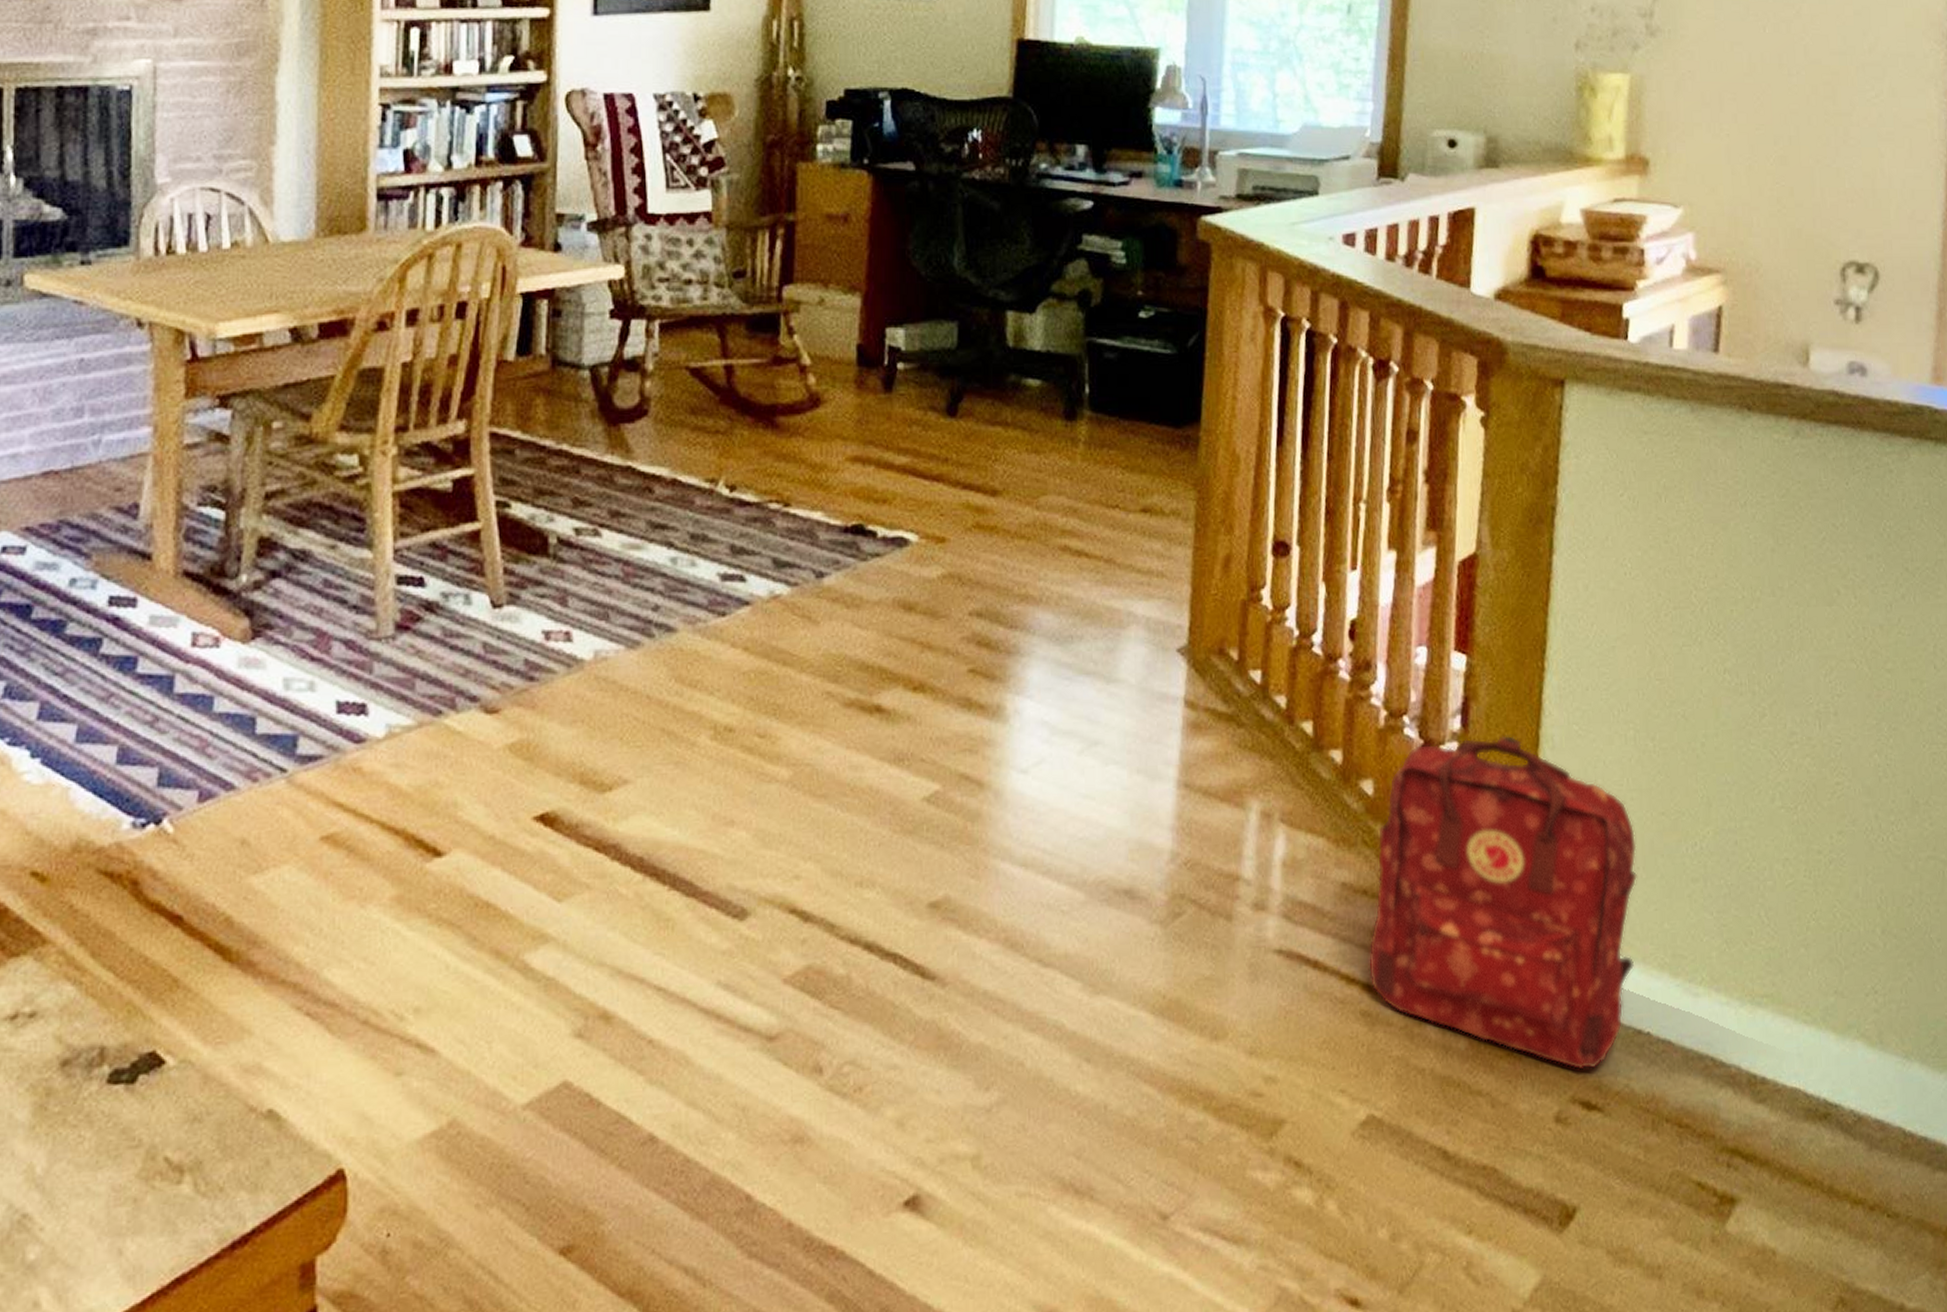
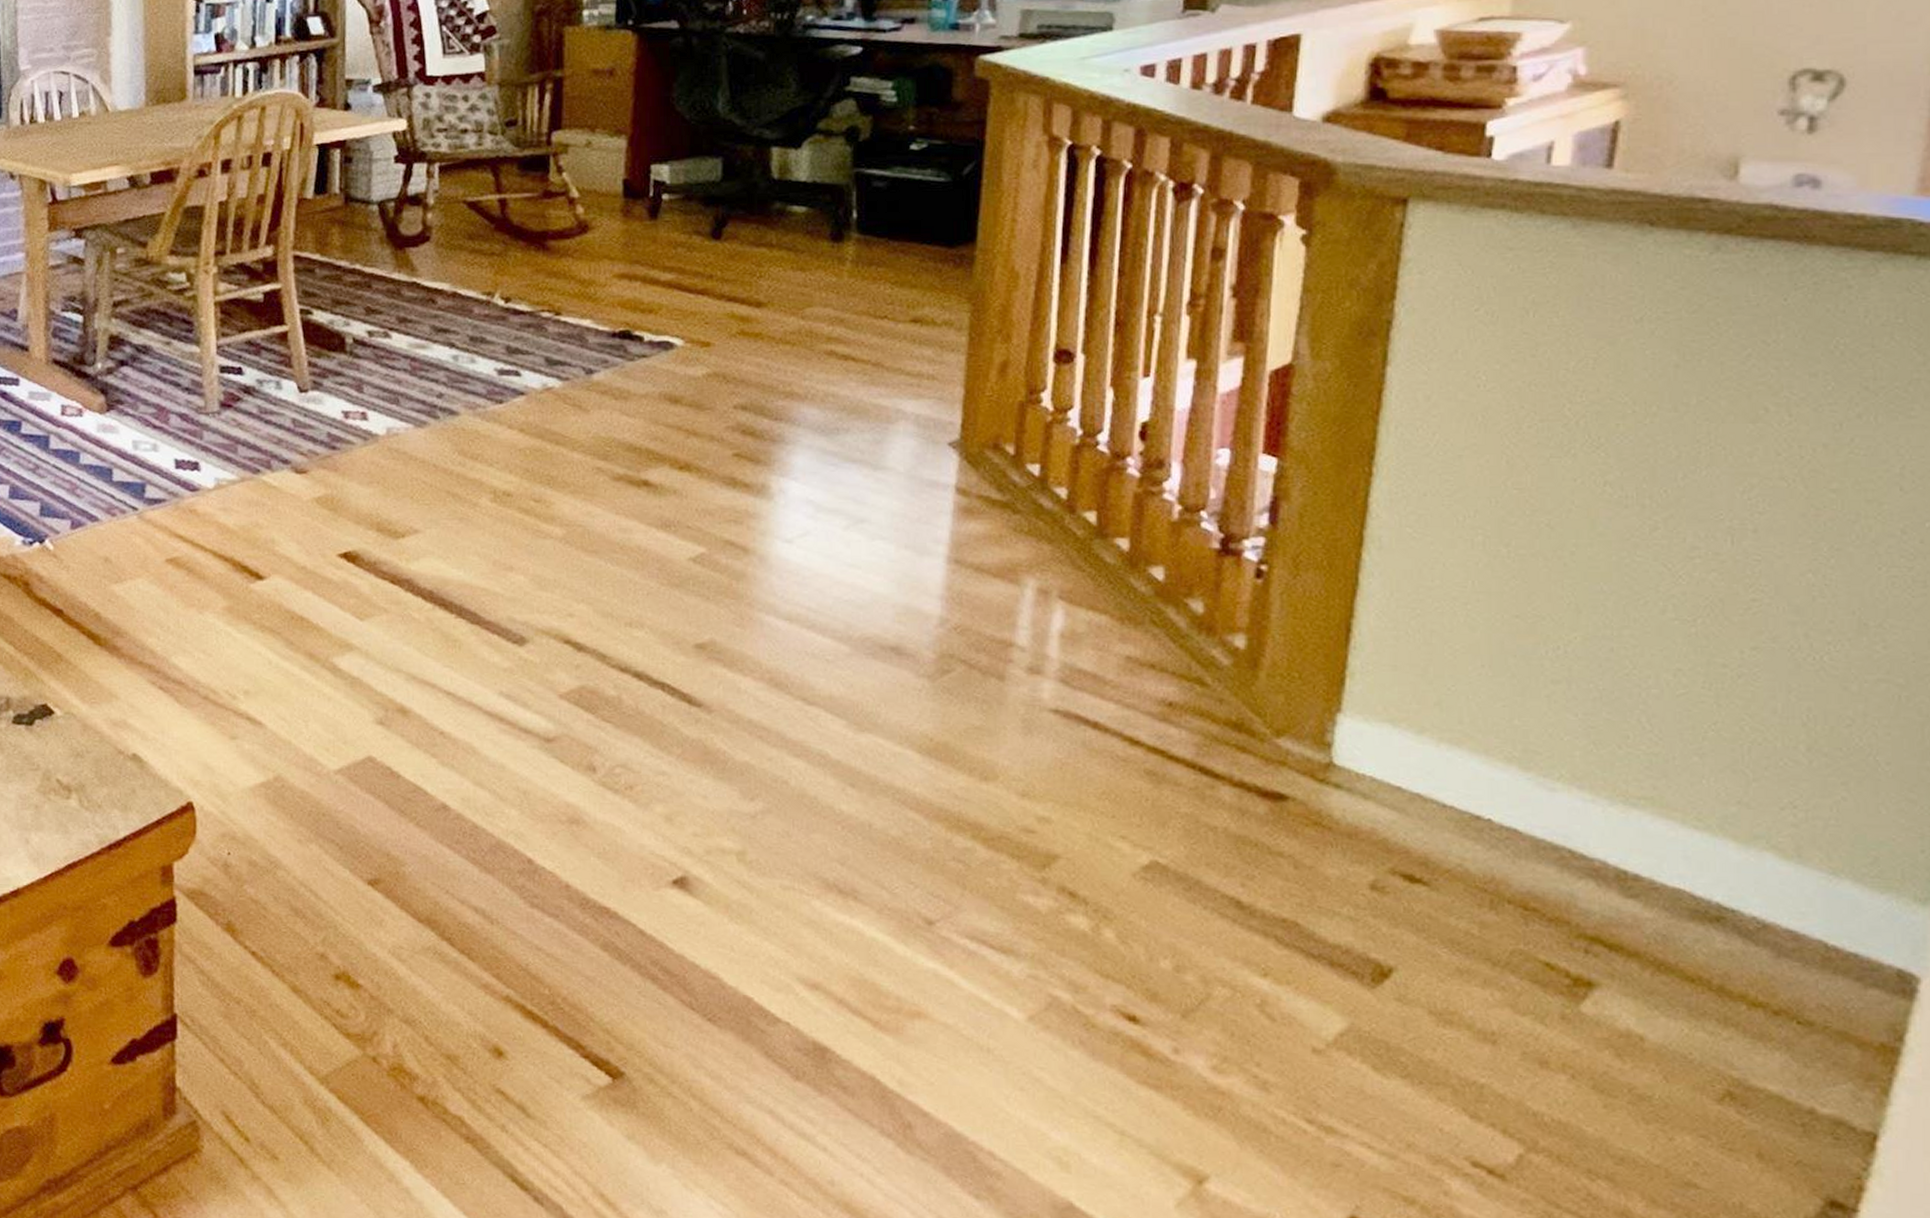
backpack: present [1368,734,1638,1070] -> none [1154,533,1482,846]

